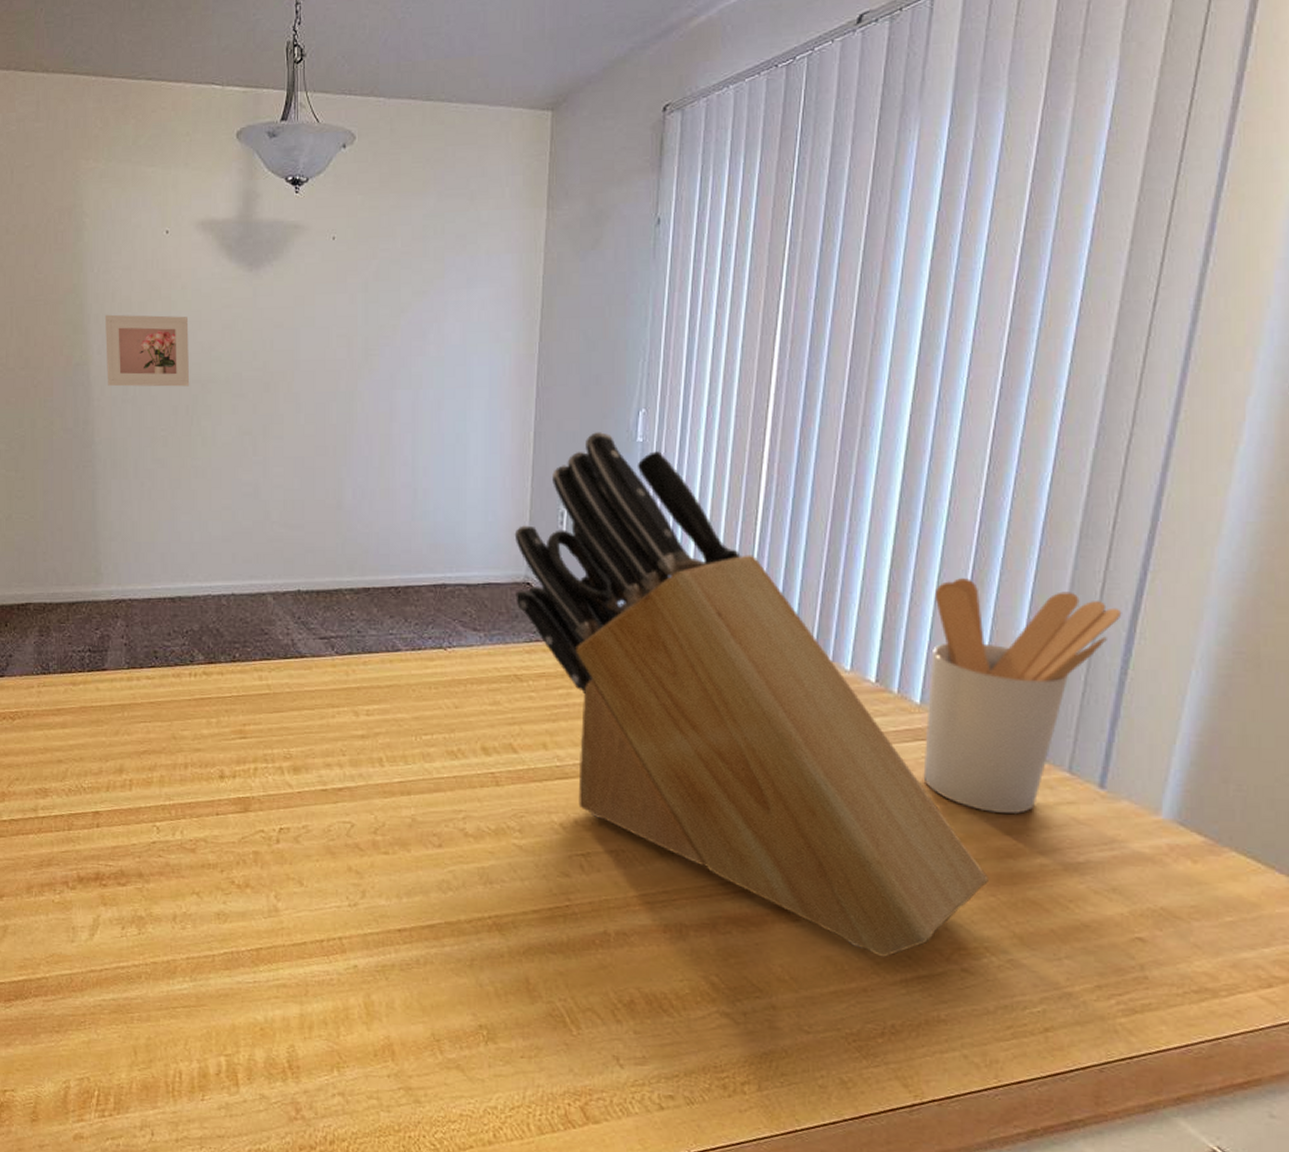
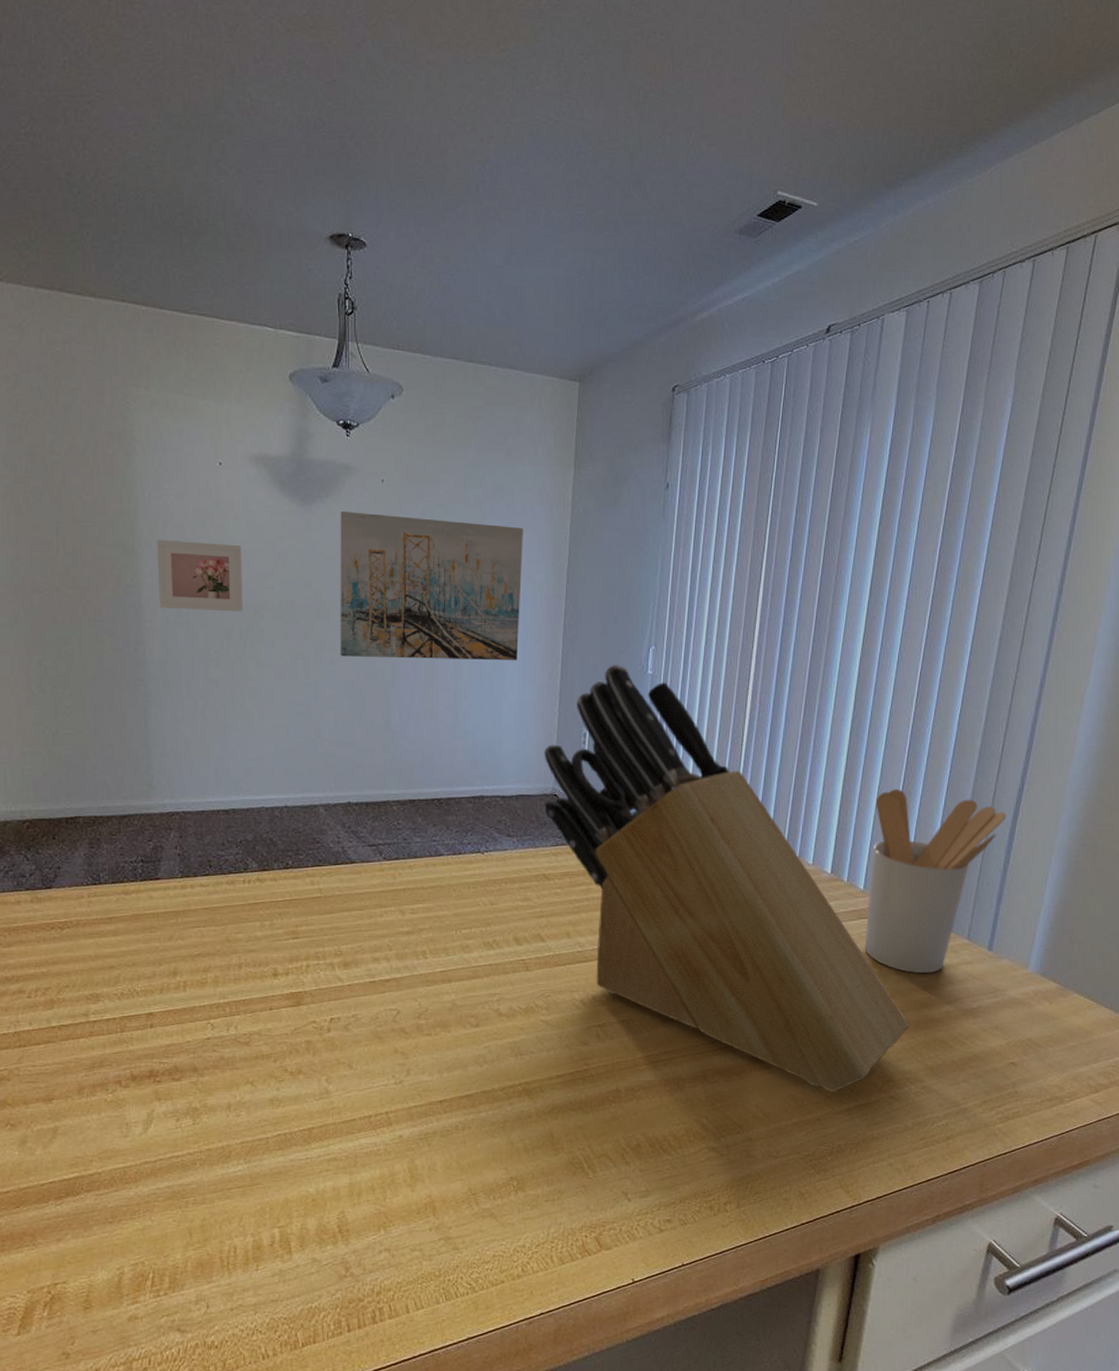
wall art: none [289,273,489,432] -> present [340,511,523,661]

